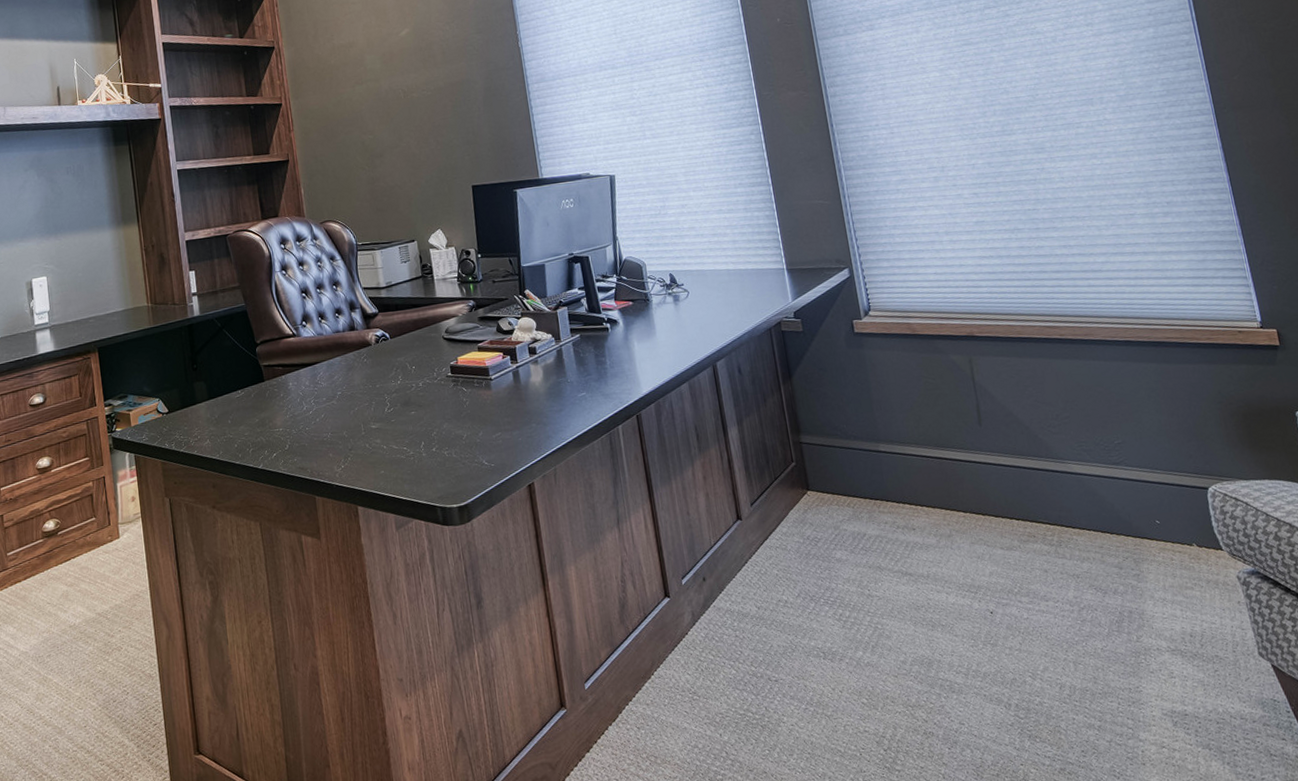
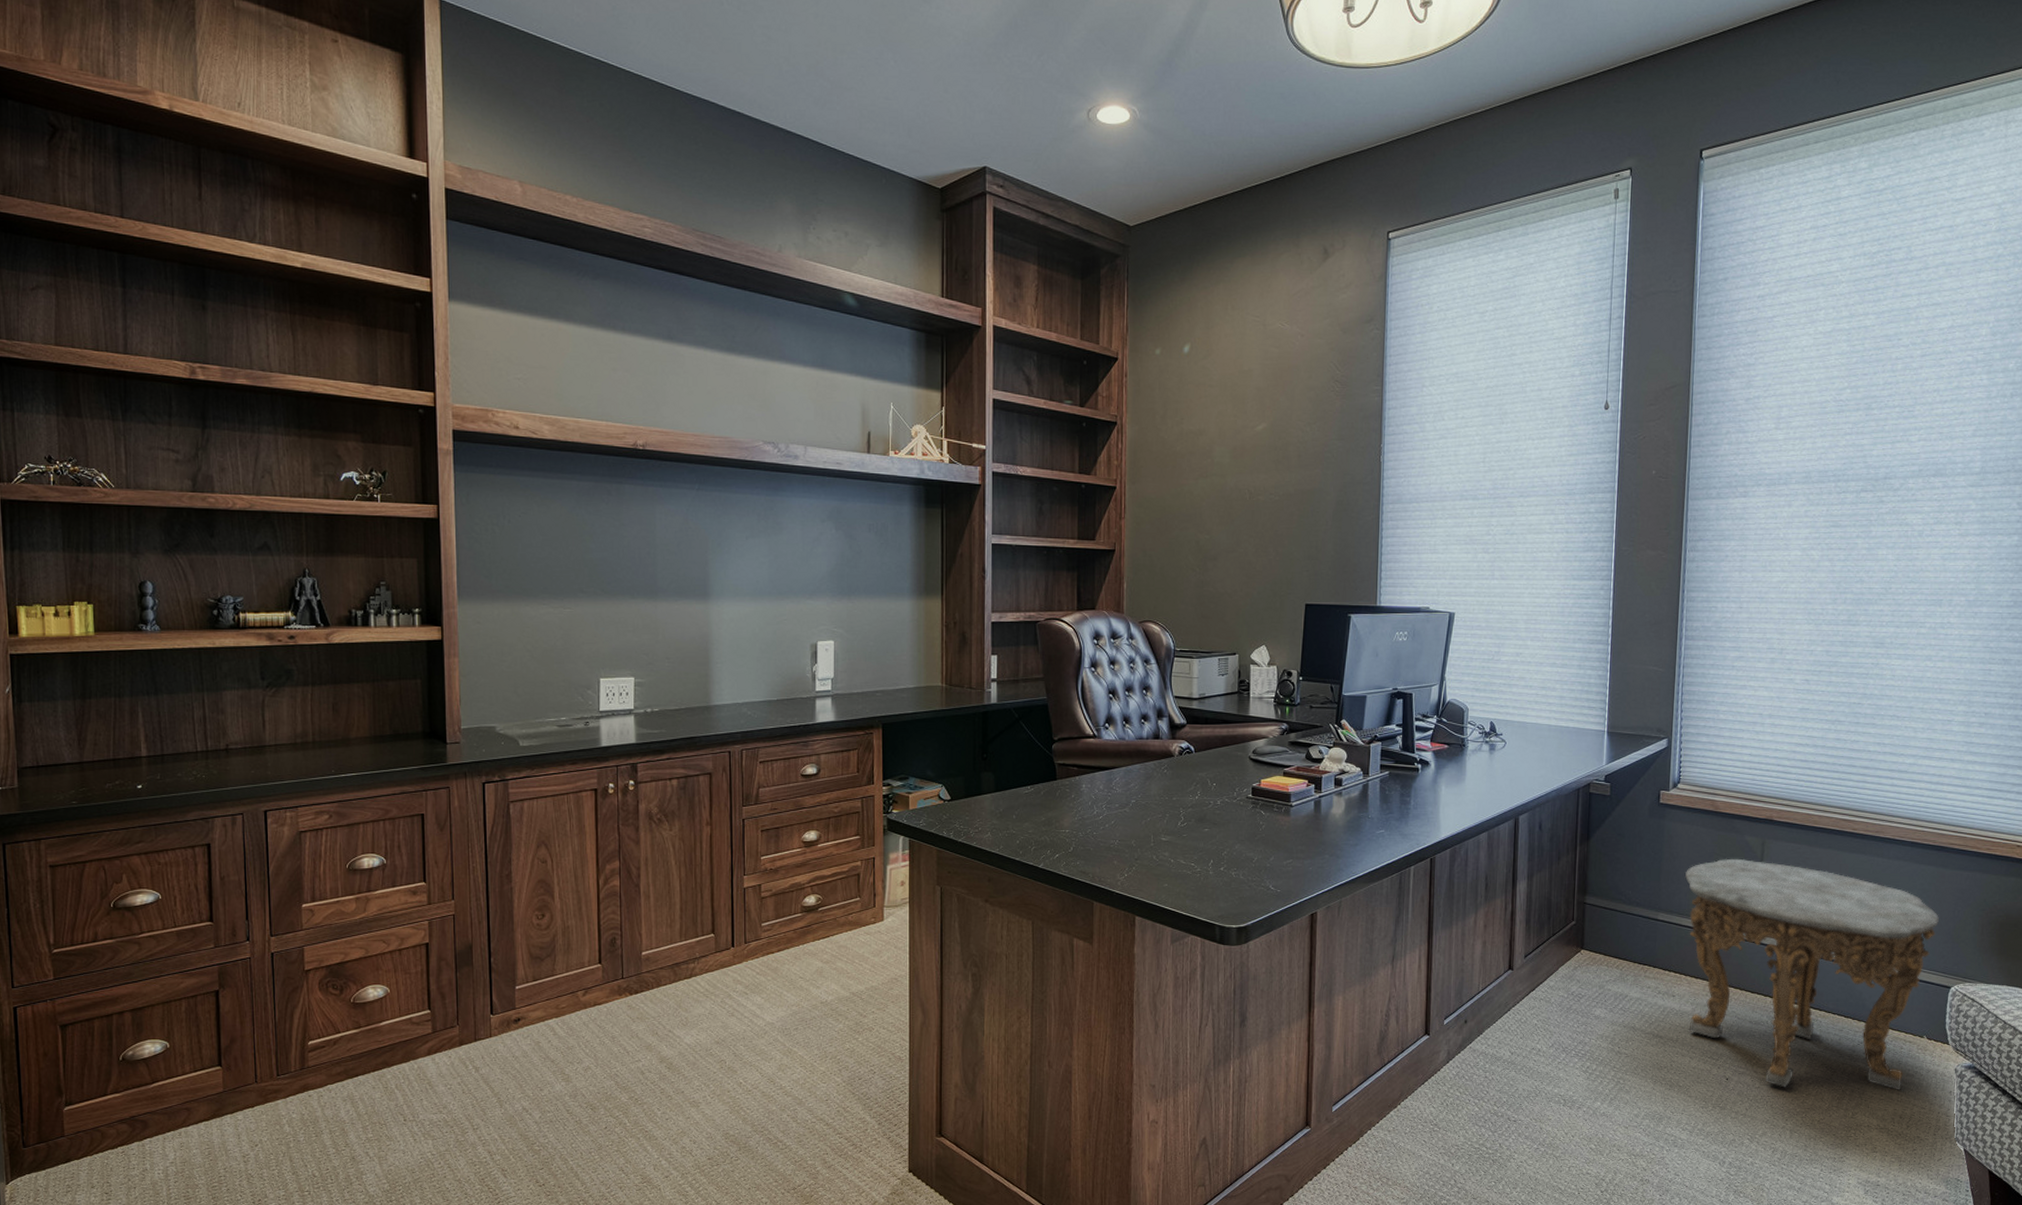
side table: none [897,378,1184,616] -> present [1684,858,1939,1091]

